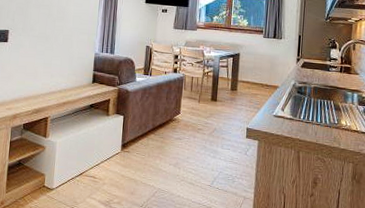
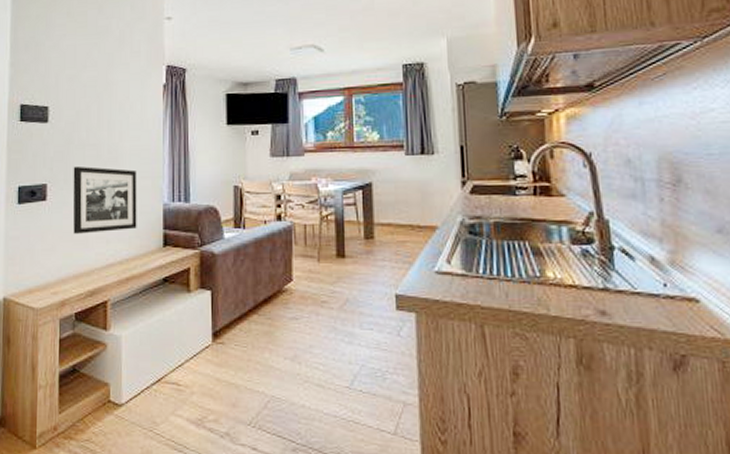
picture frame: none [26,19,78,69] -> present [73,166,137,234]

